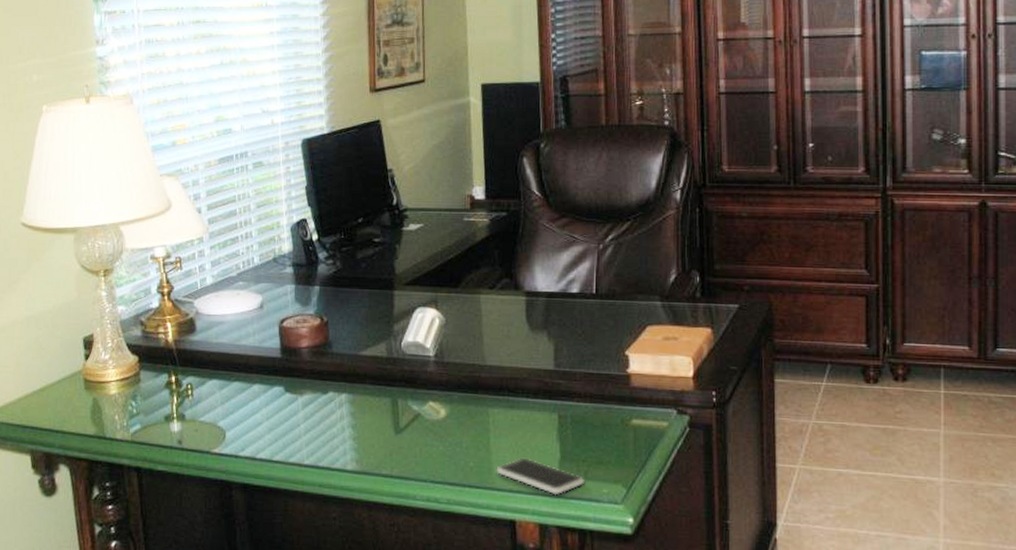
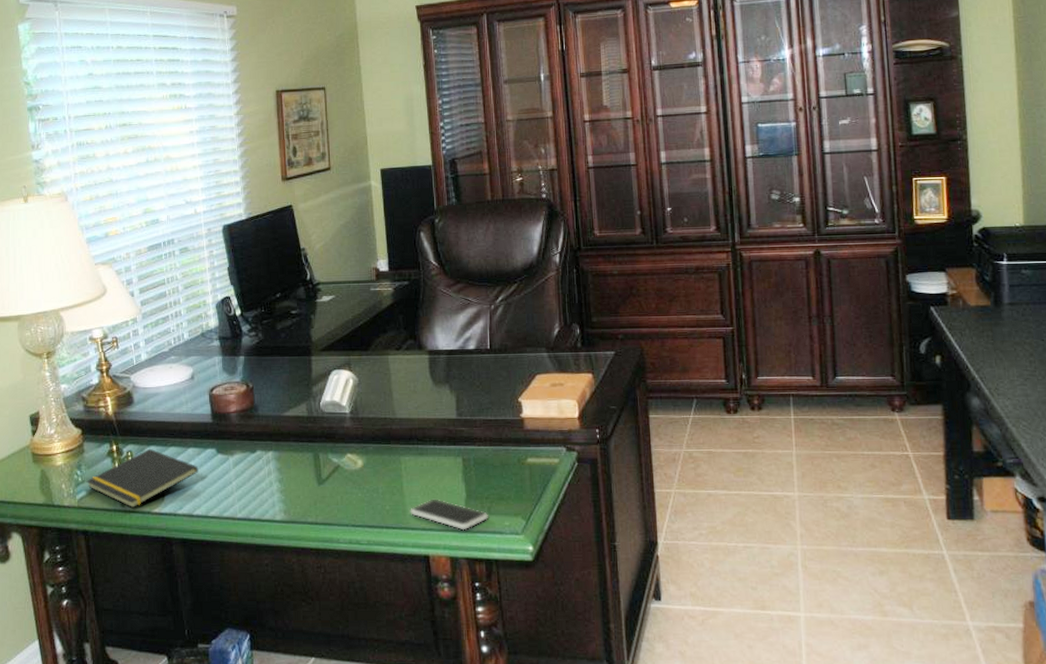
notepad: none [141,382,264,447] -> present [86,448,199,509]

